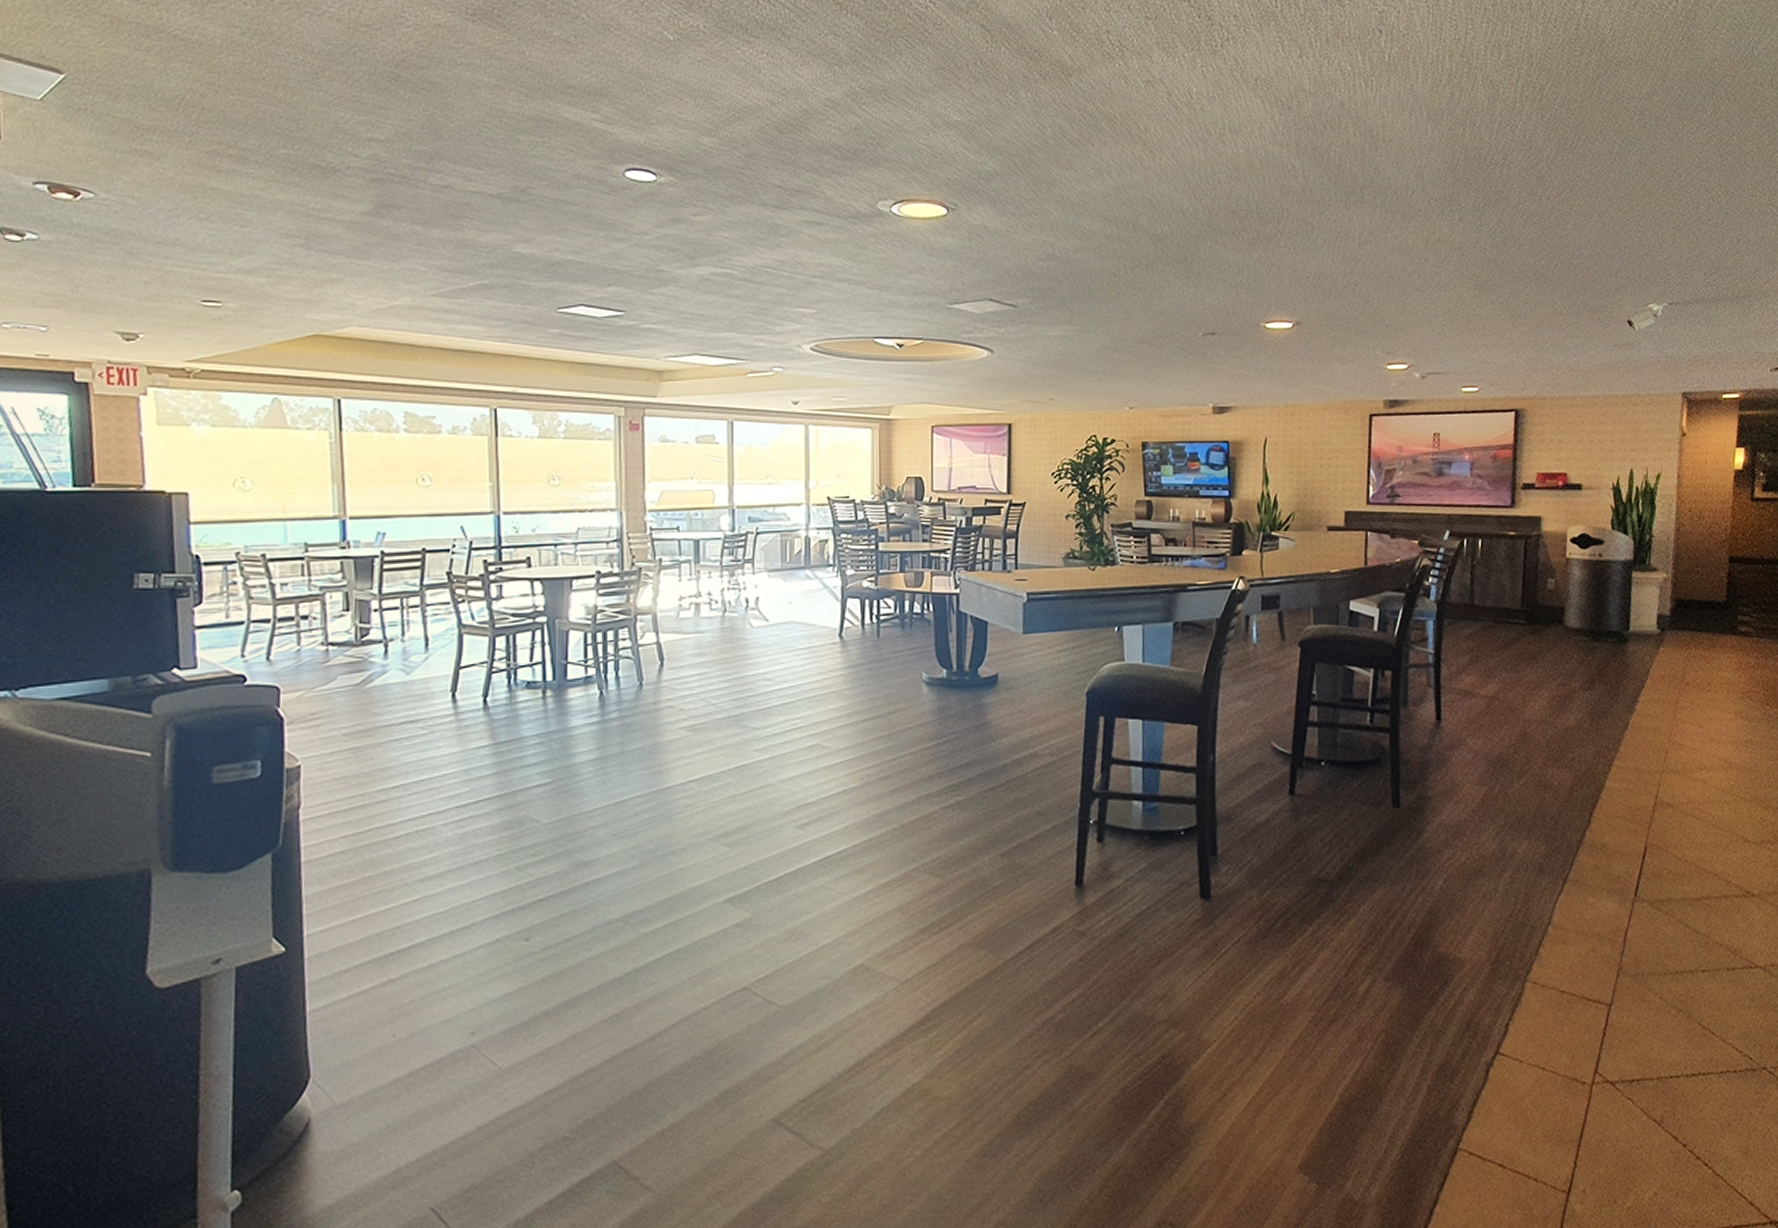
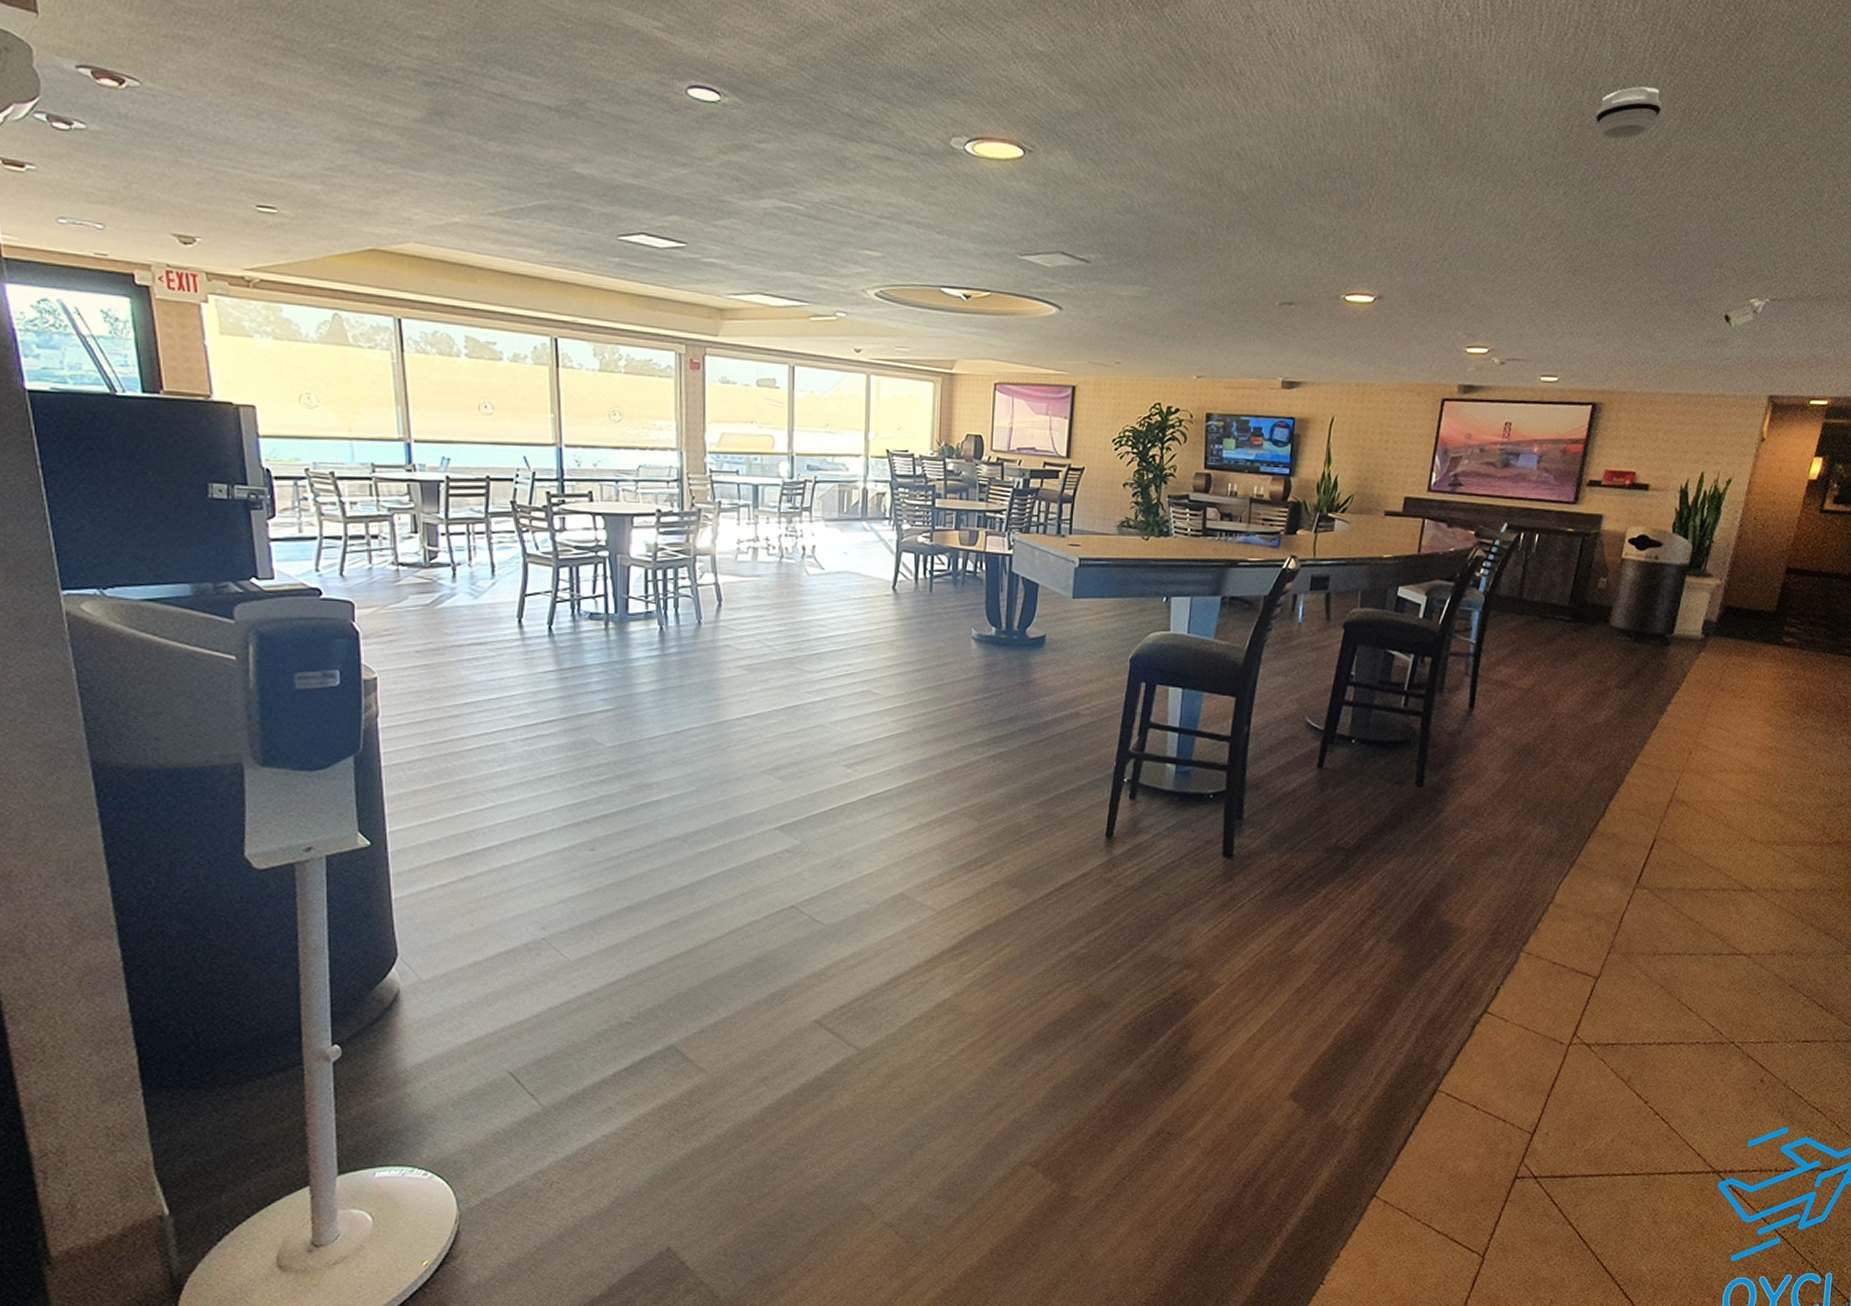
smoke detector: none [1479,122,1539,169] -> present [1596,86,1663,139]

